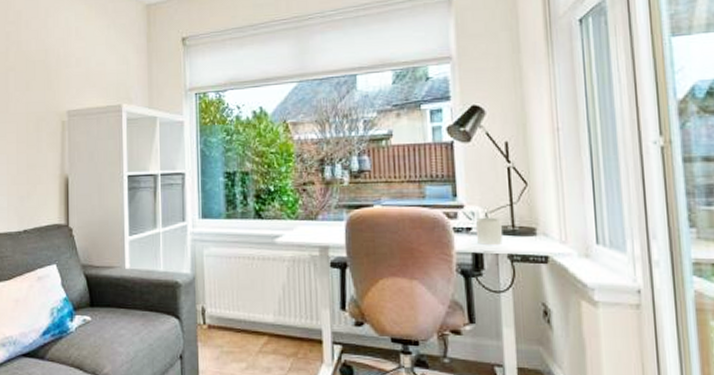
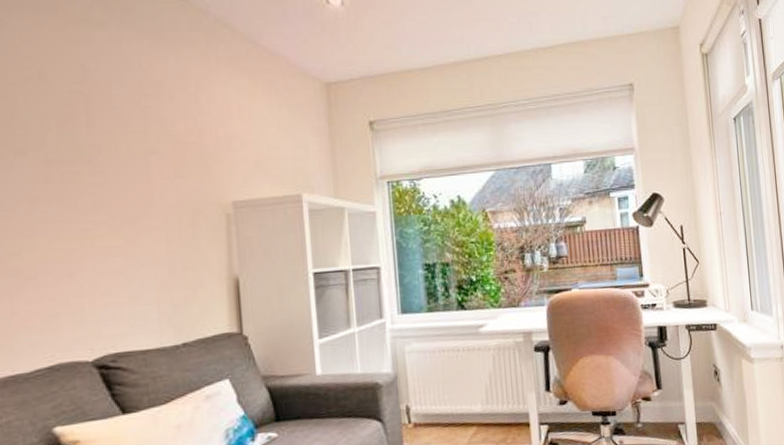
mug: present [475,218,503,246] -> none [659,293,682,319]

